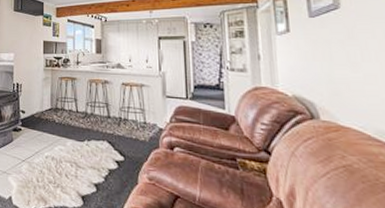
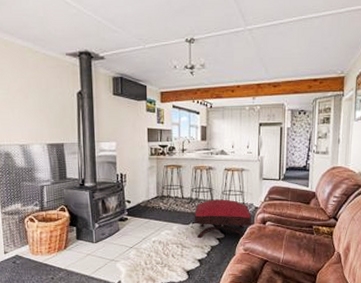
ottoman: none [89,116,157,165] -> present [194,199,252,239]

